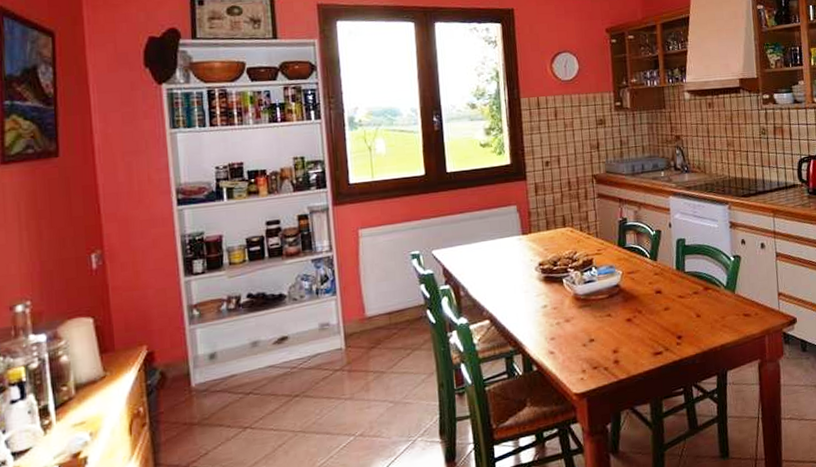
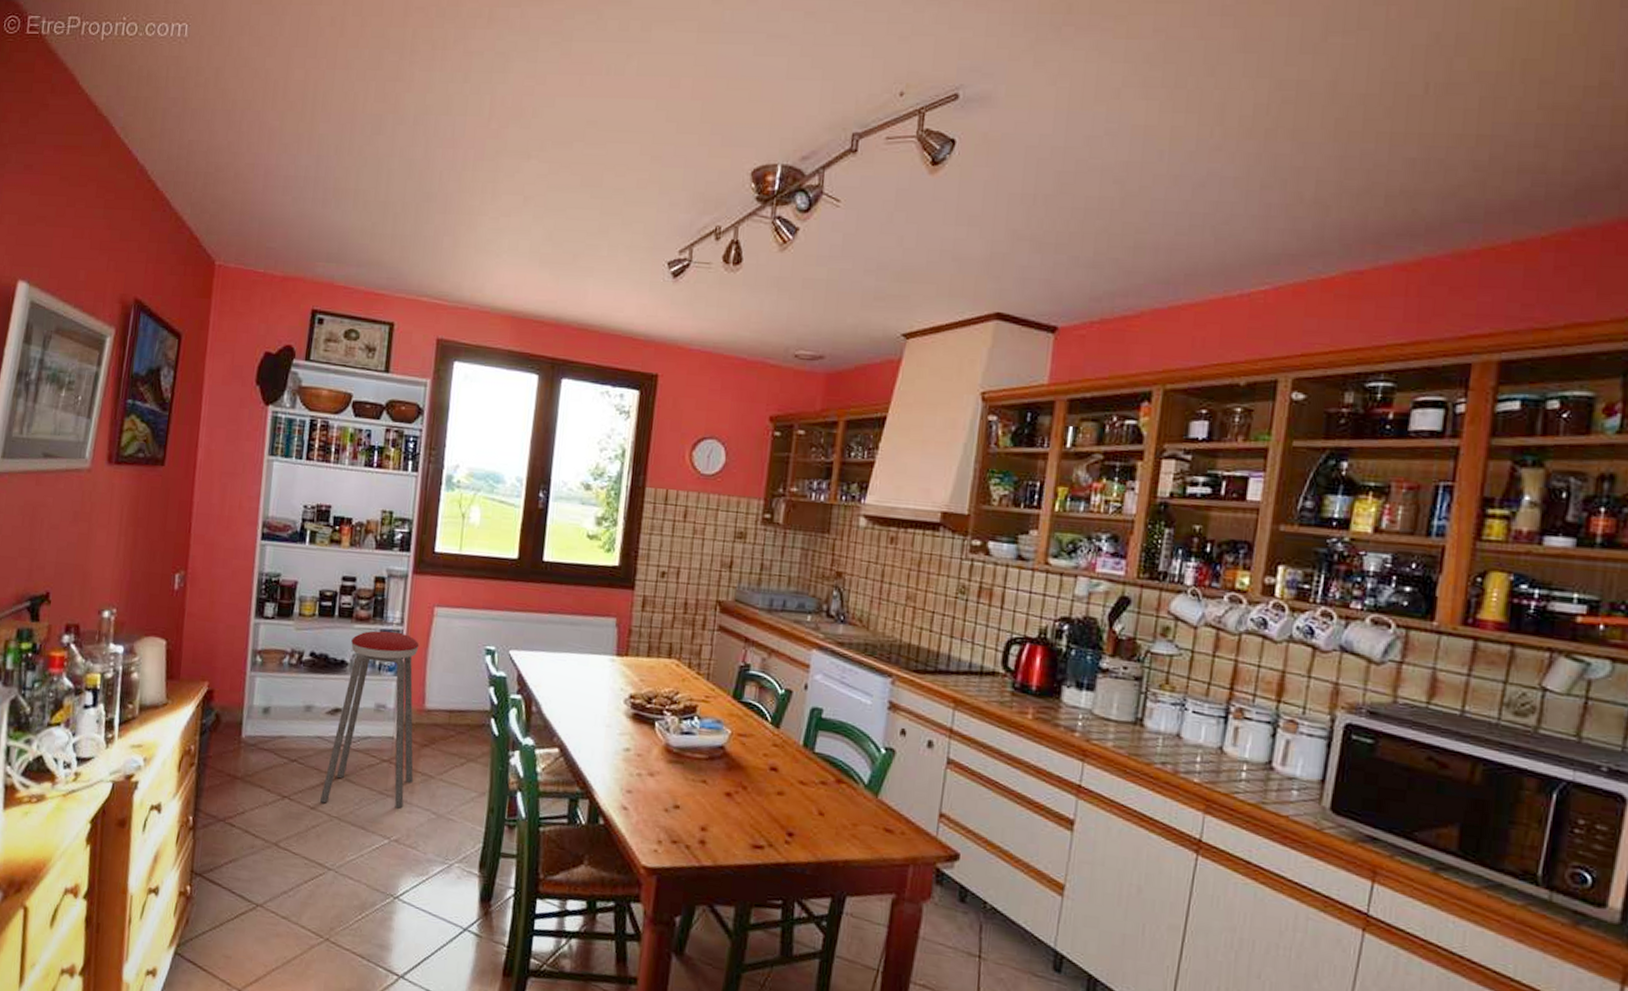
music stool: none [282,258,367,423] -> present [320,630,420,809]

